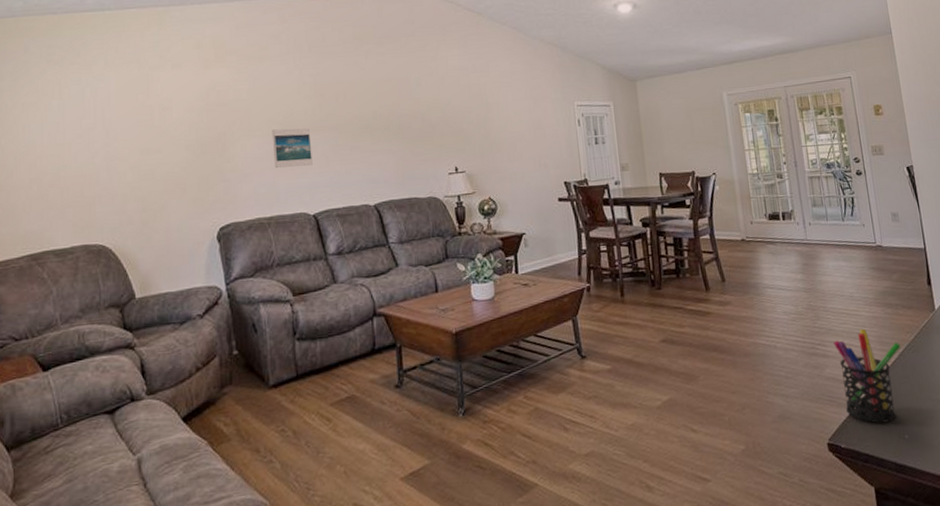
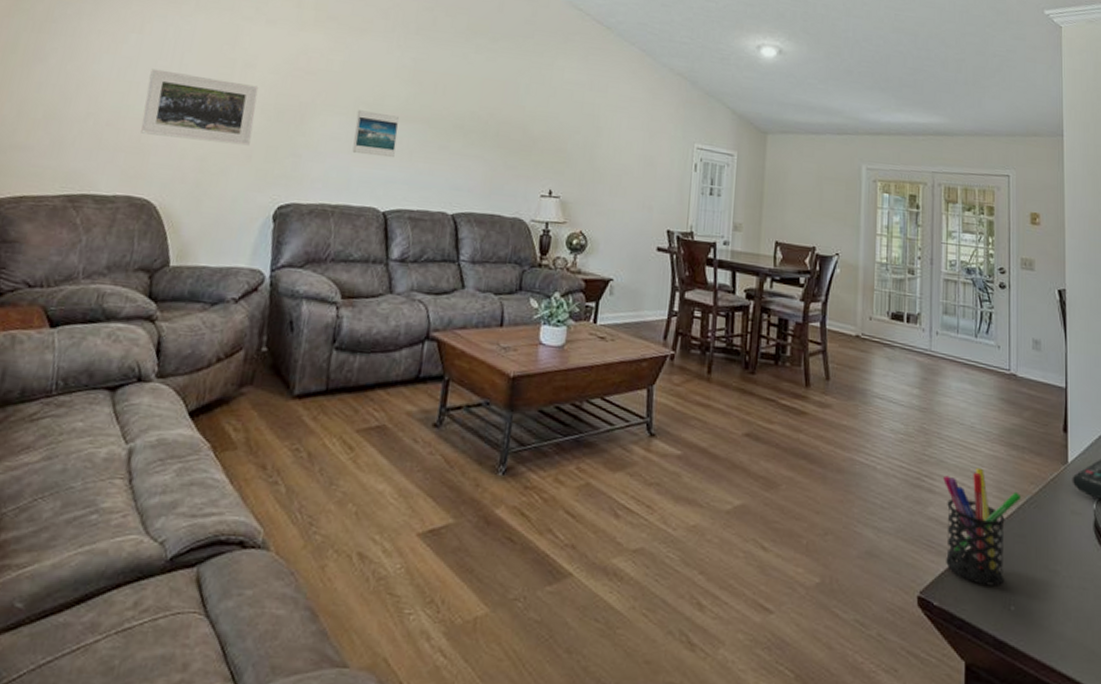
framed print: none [78,126,182,188] -> present [141,68,259,146]

